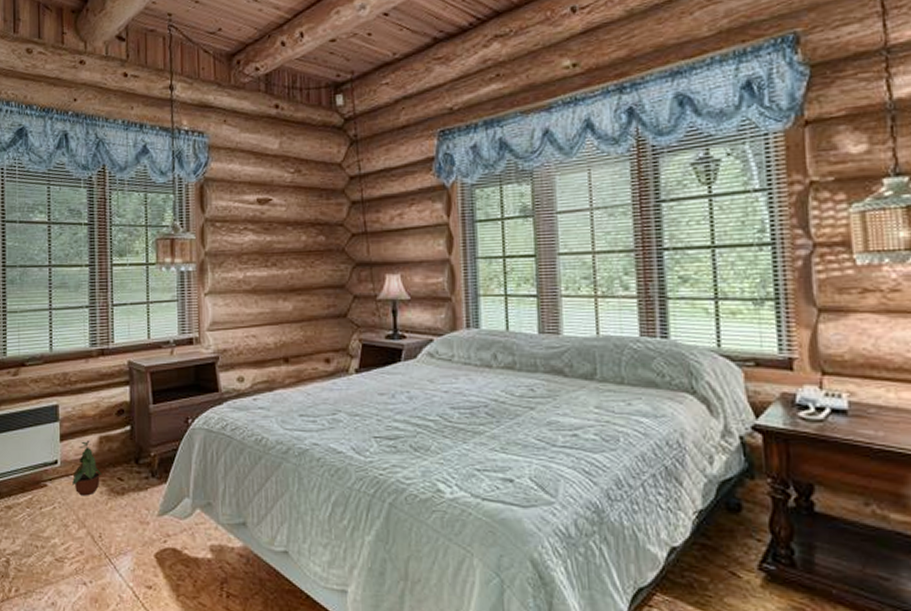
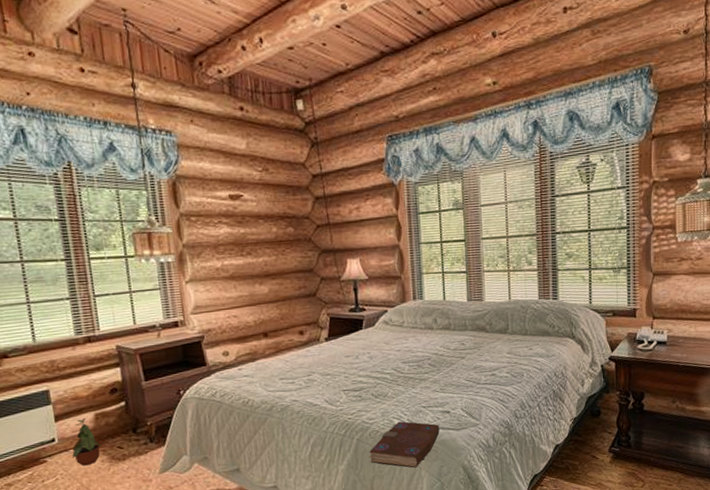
book: none [403,486,499,553] -> present [369,421,440,468]

